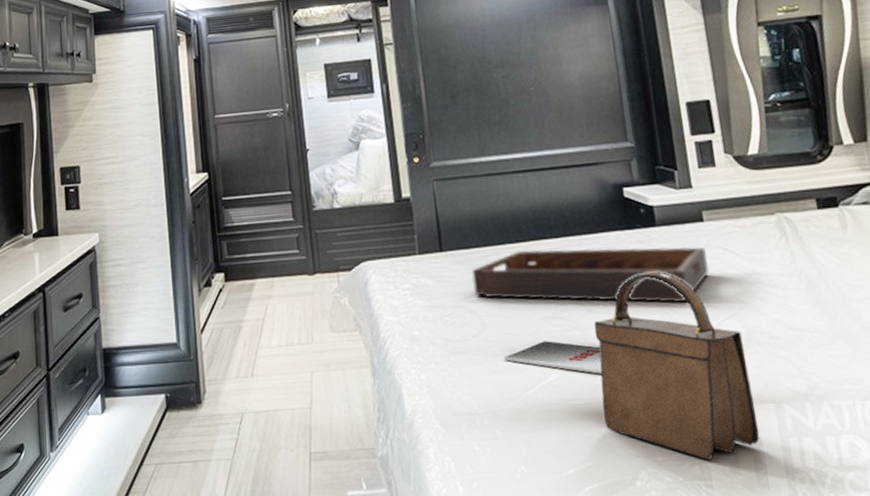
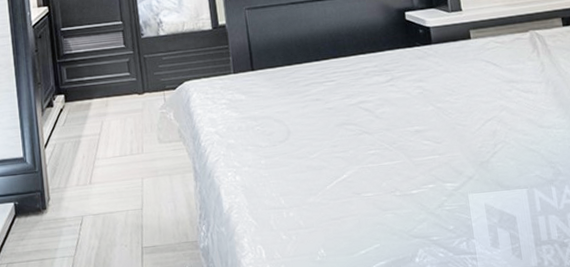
serving tray: present [472,246,710,303] -> none [279,60,476,110]
magazine: present [505,341,603,374] -> none [307,144,388,170]
handbag: present [594,272,760,460] -> none [381,83,515,238]

